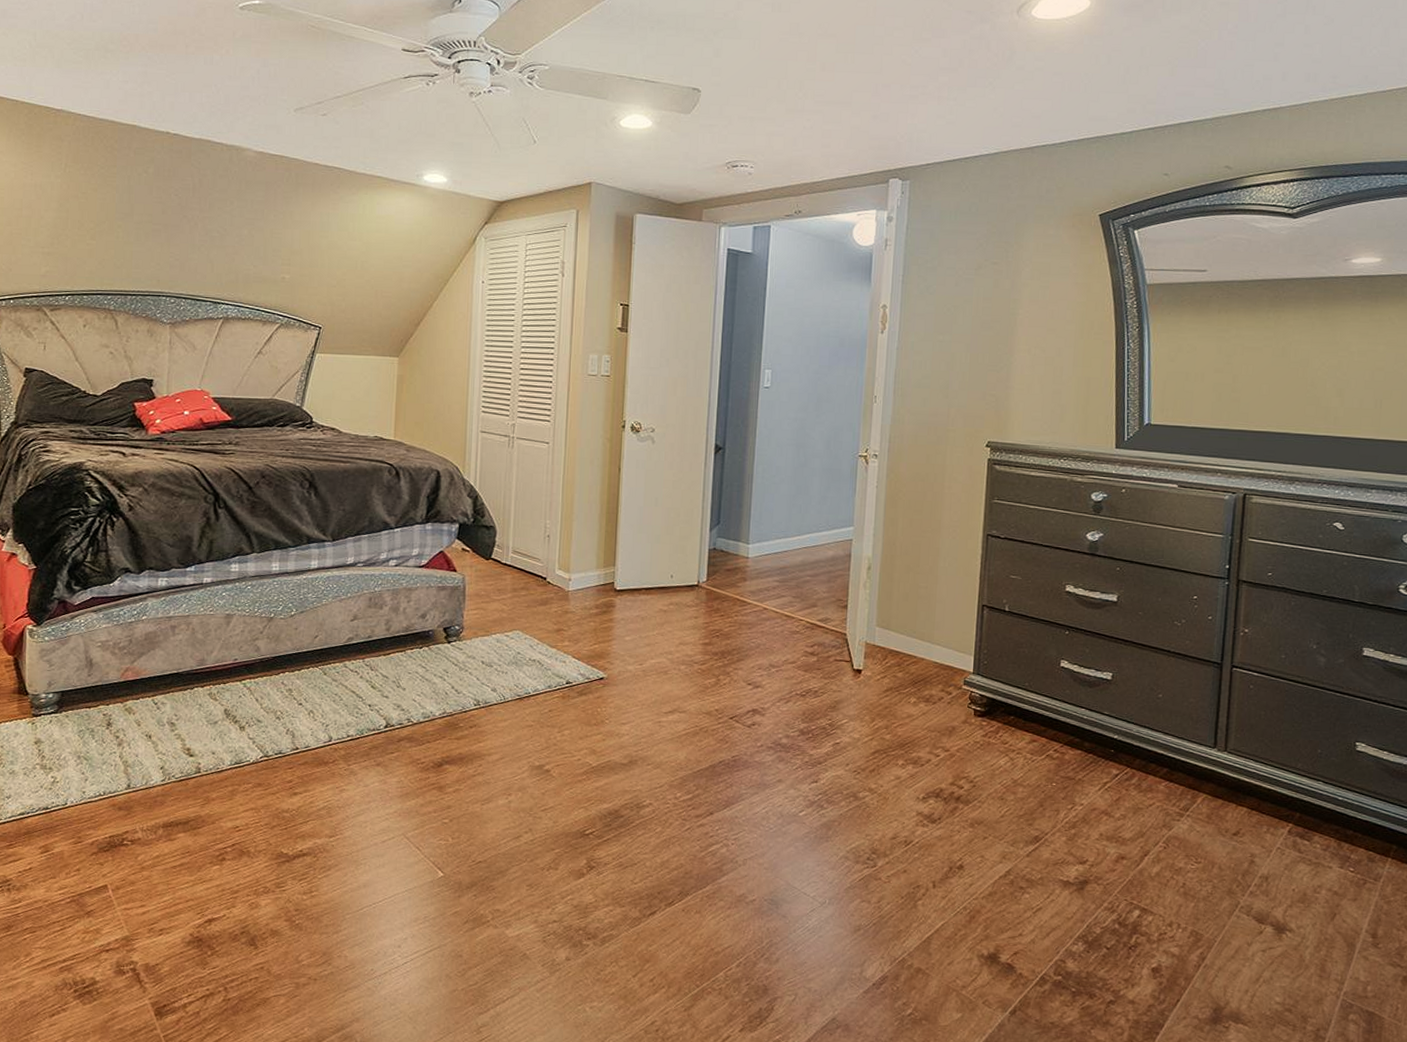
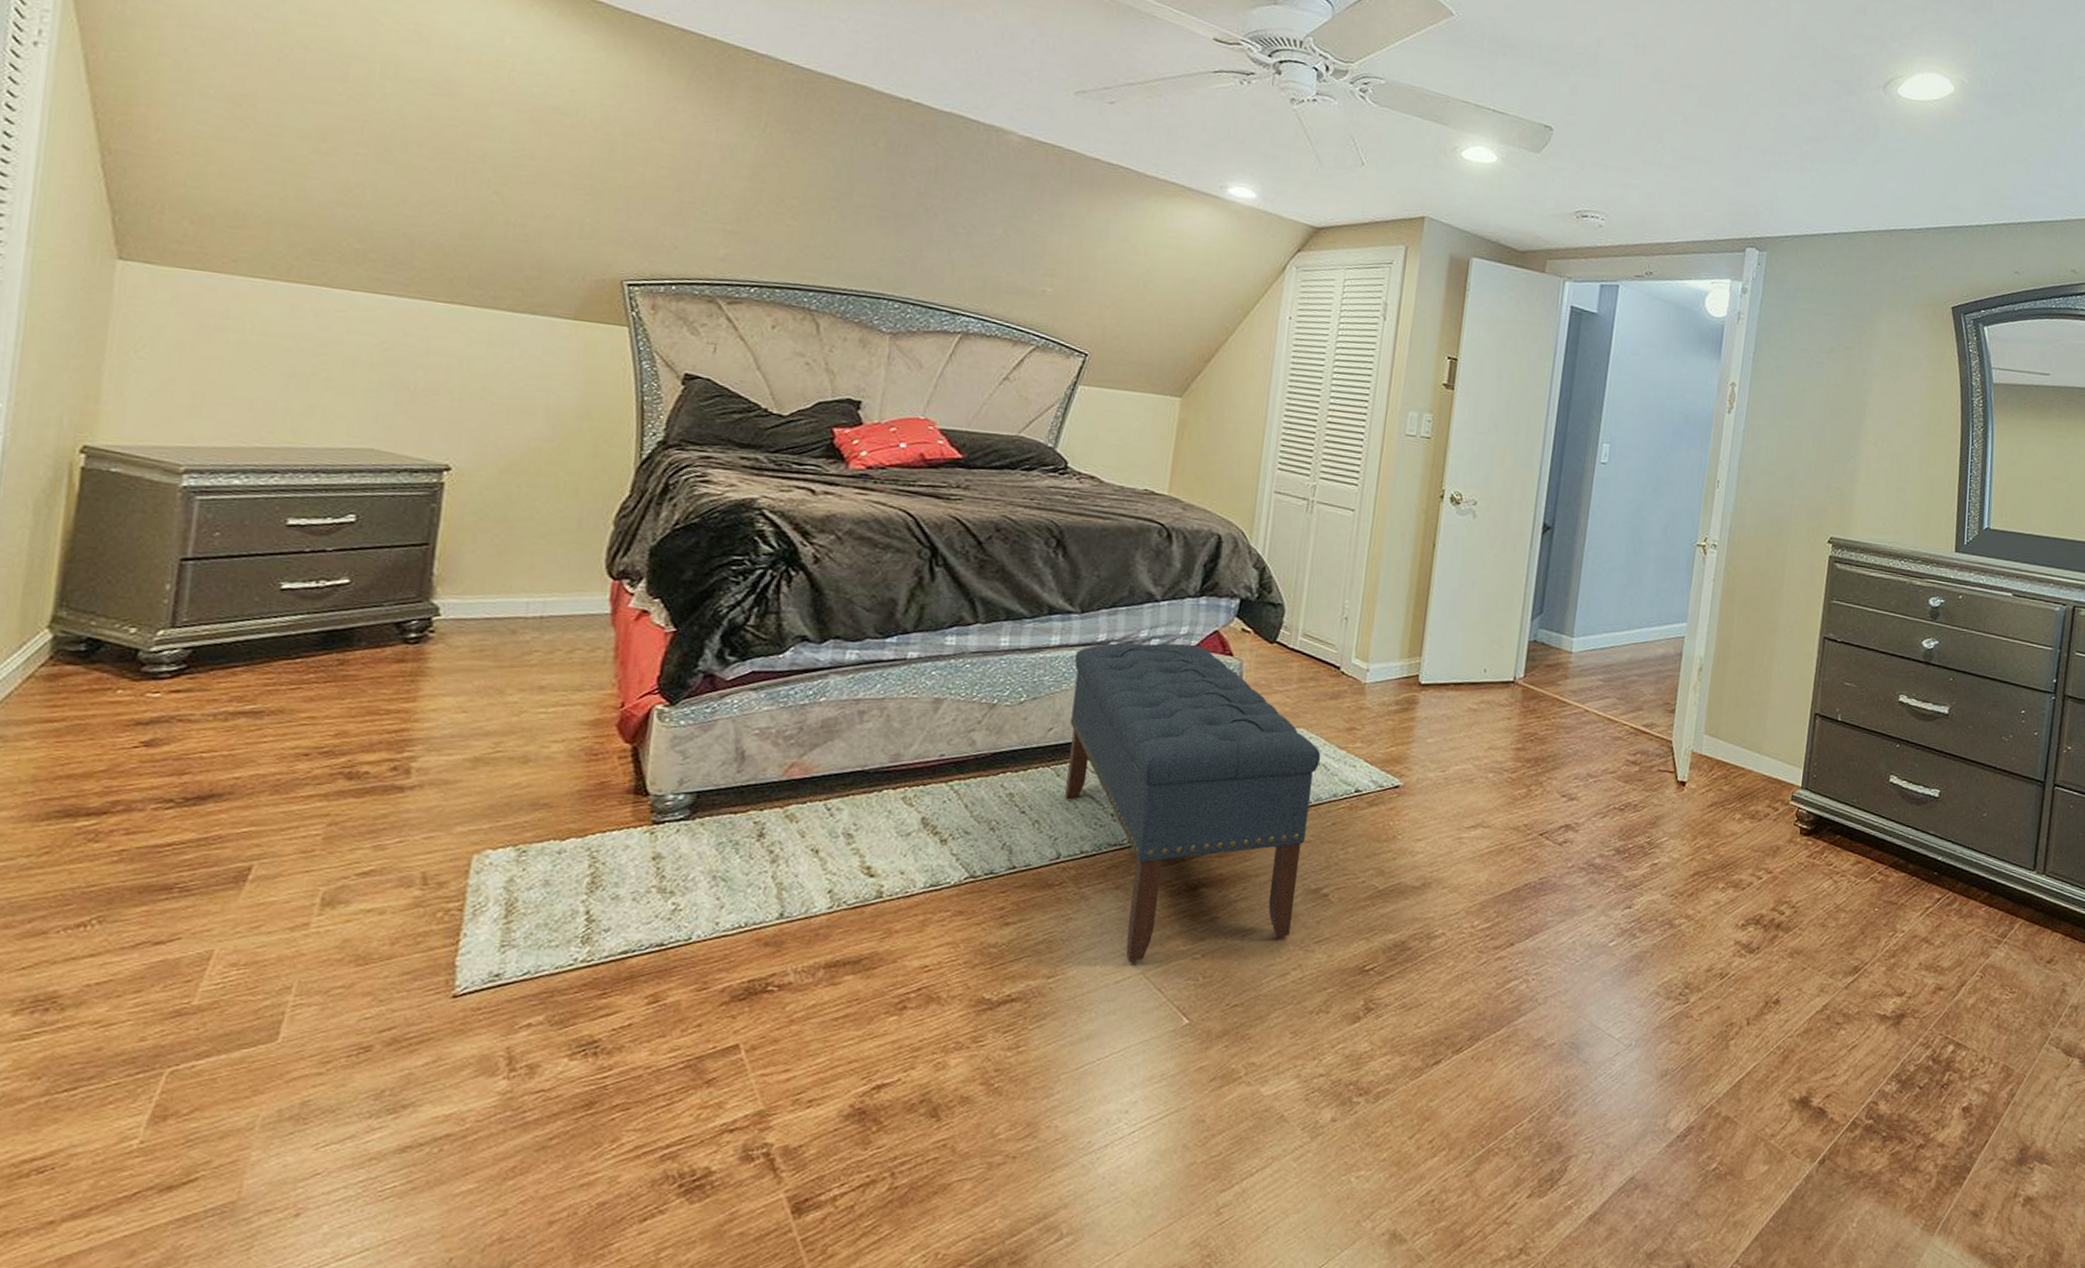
bench: none [330,563,536,826] -> present [1065,643,1321,963]

